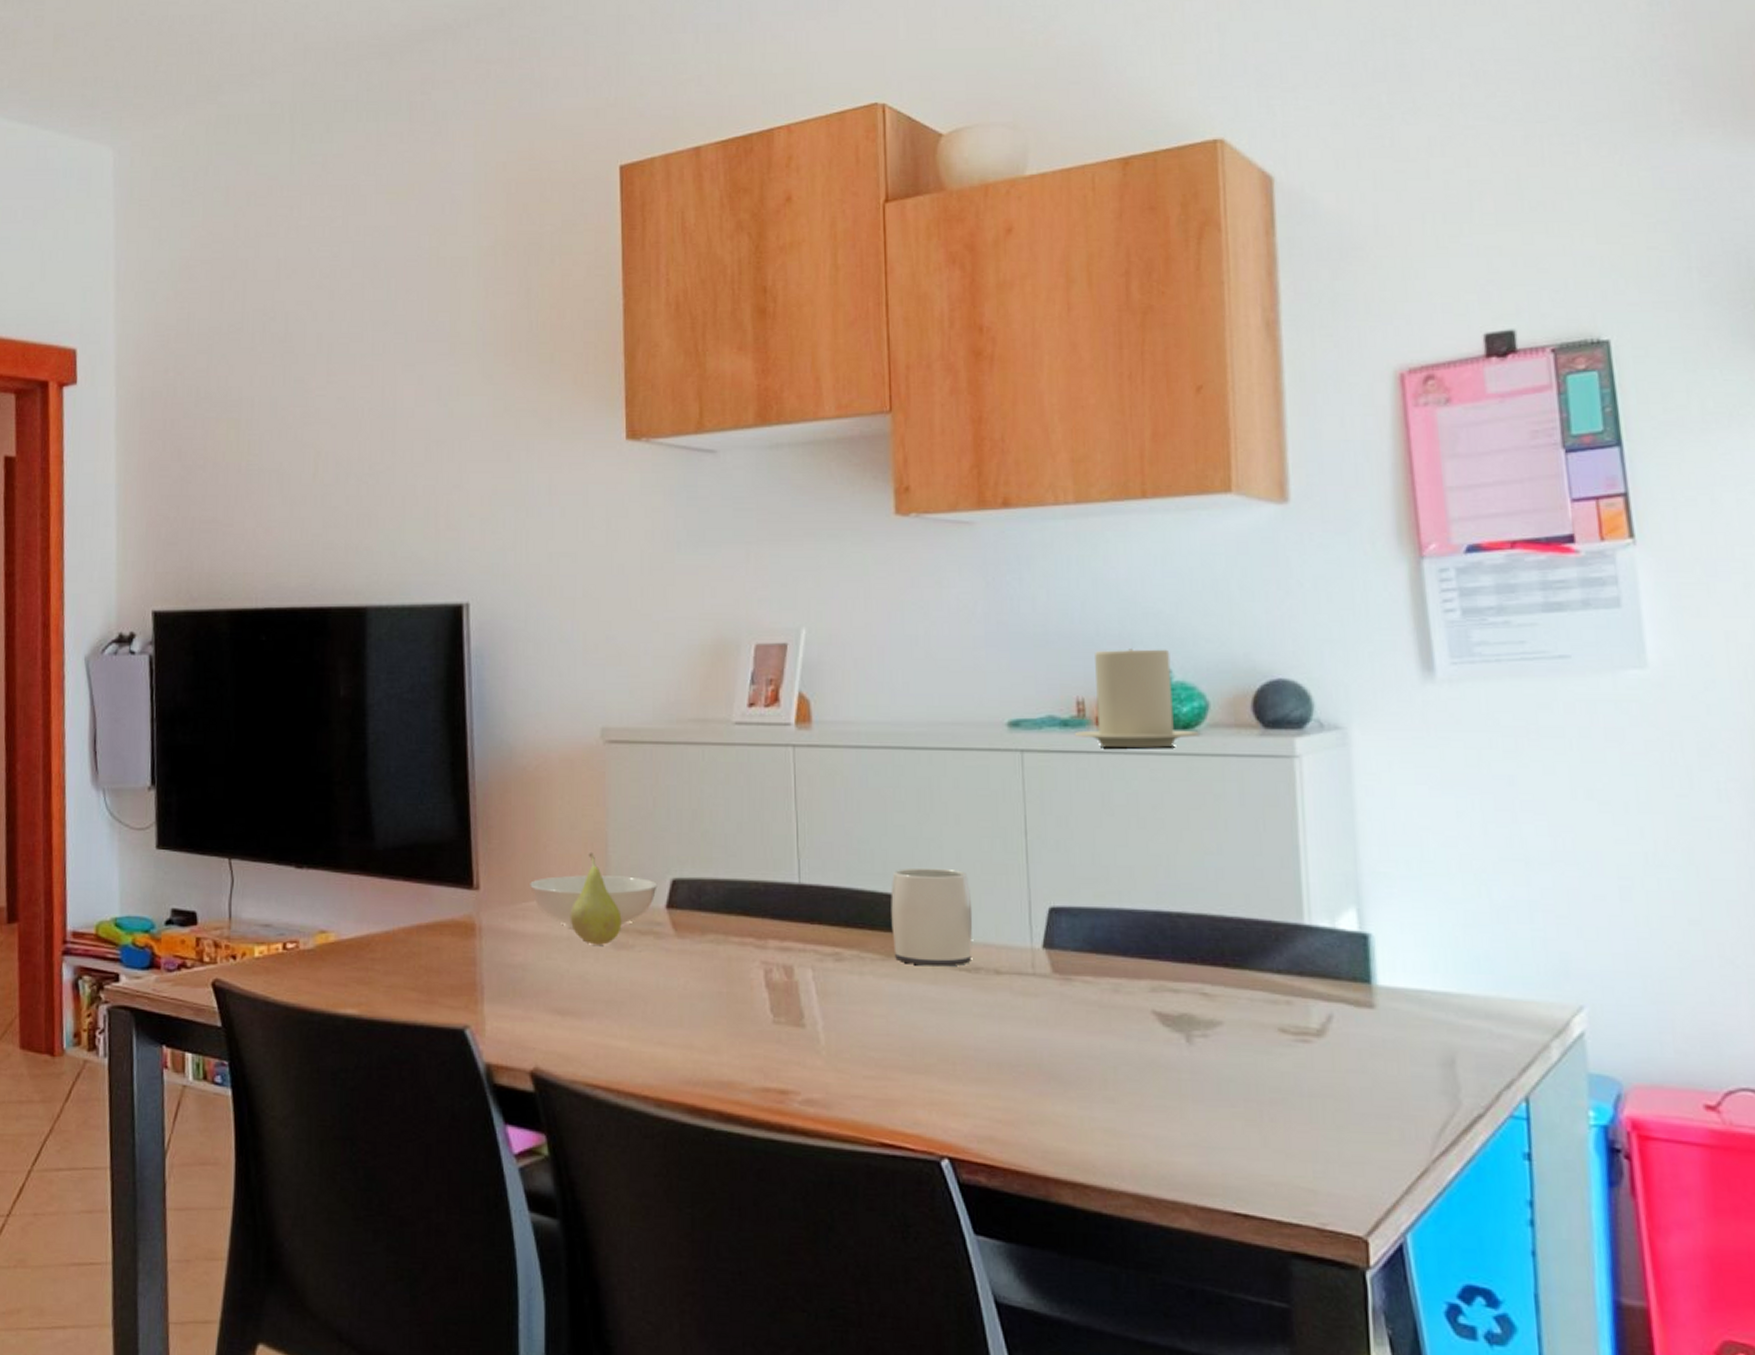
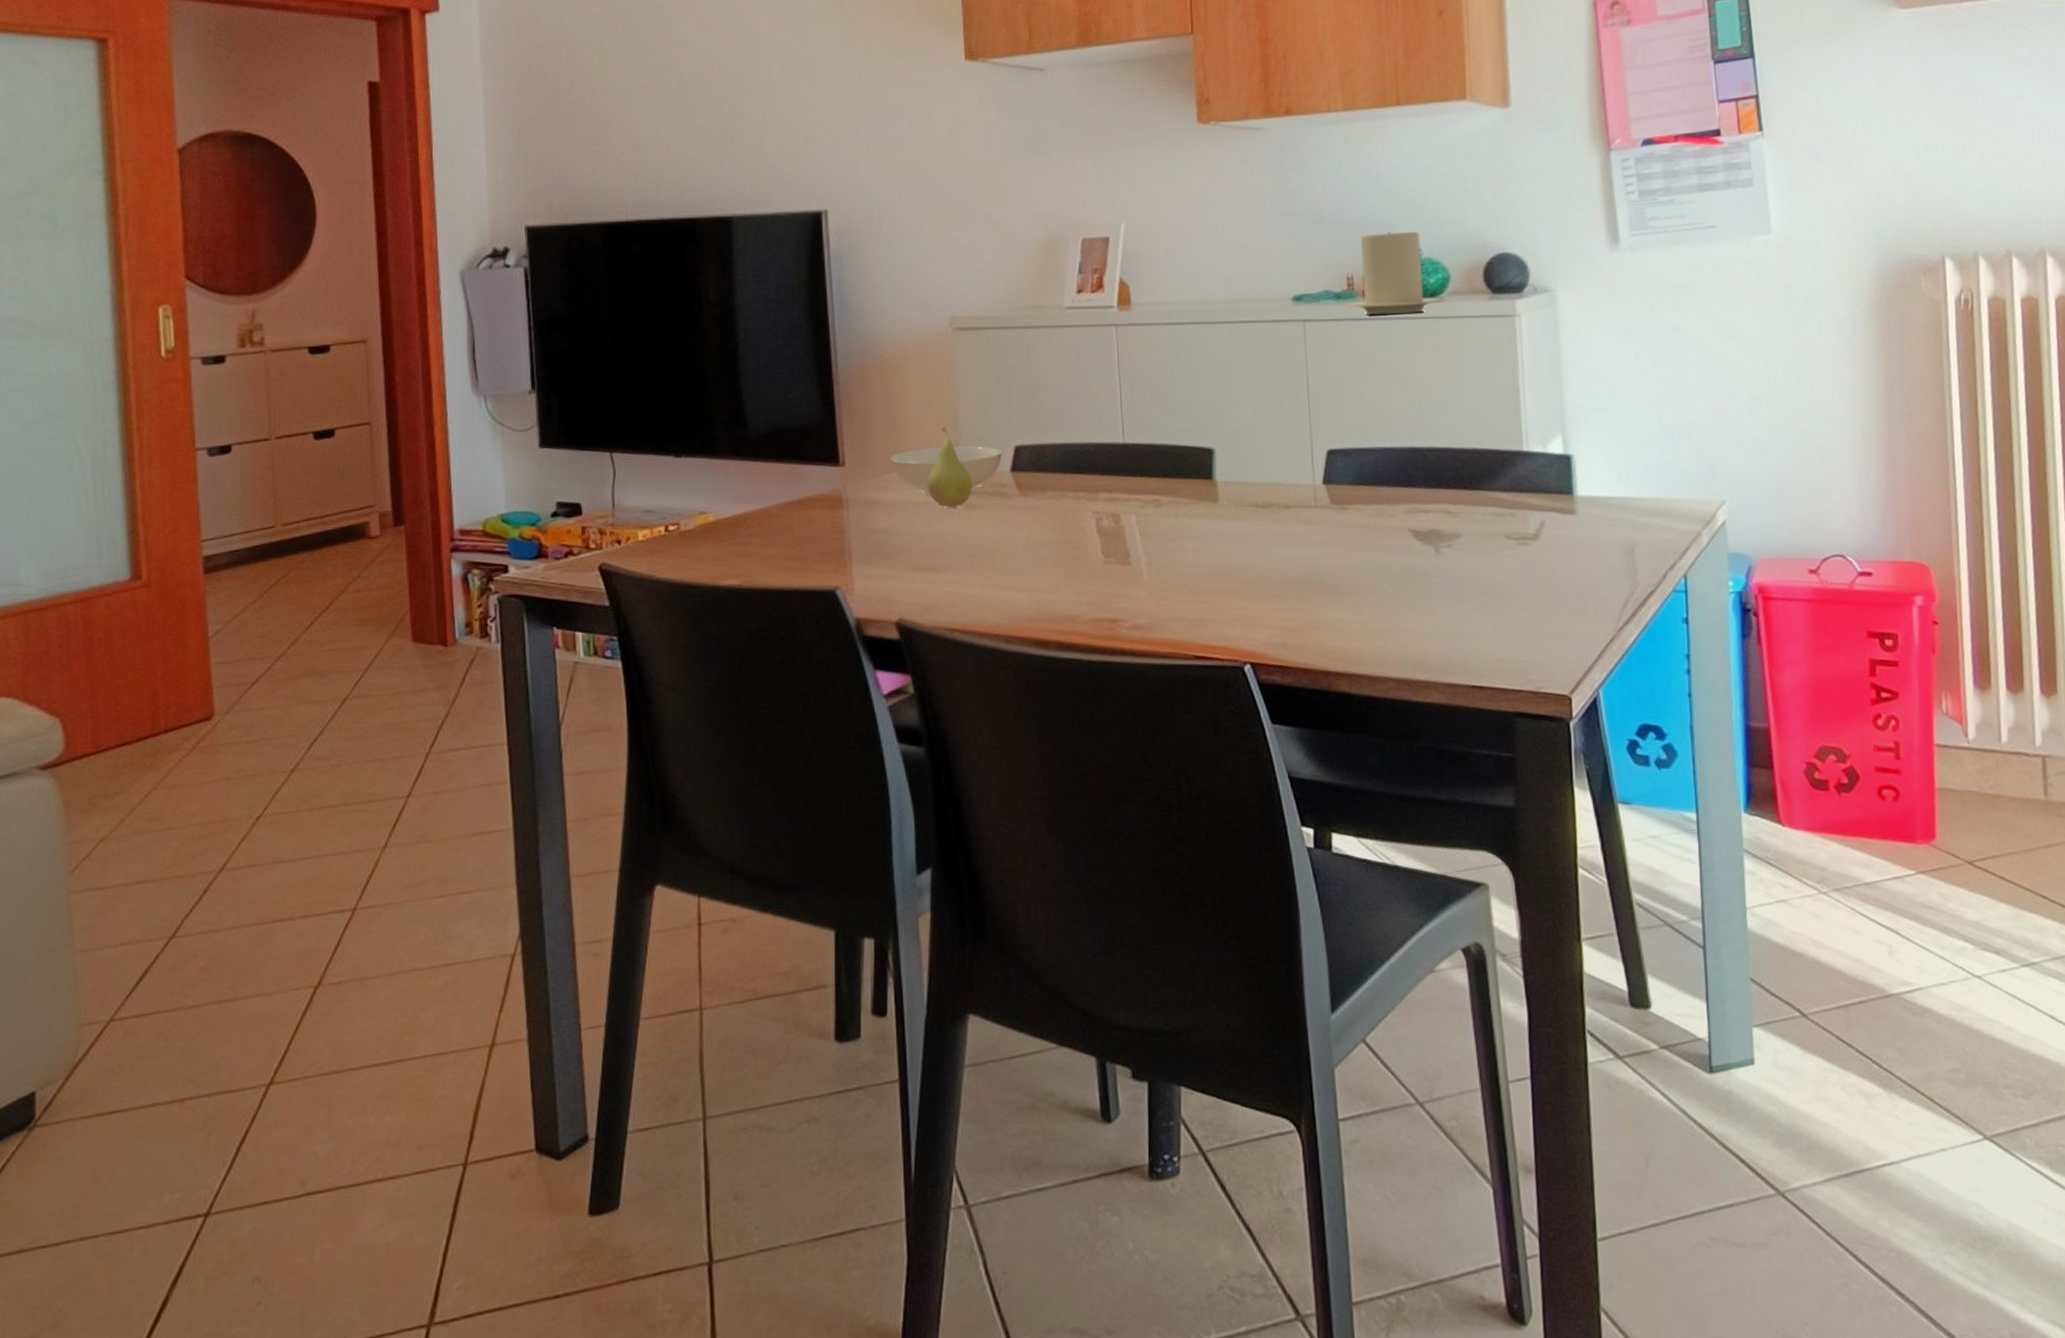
mug: present [890,867,973,967] -> none [1199,423,1267,506]

